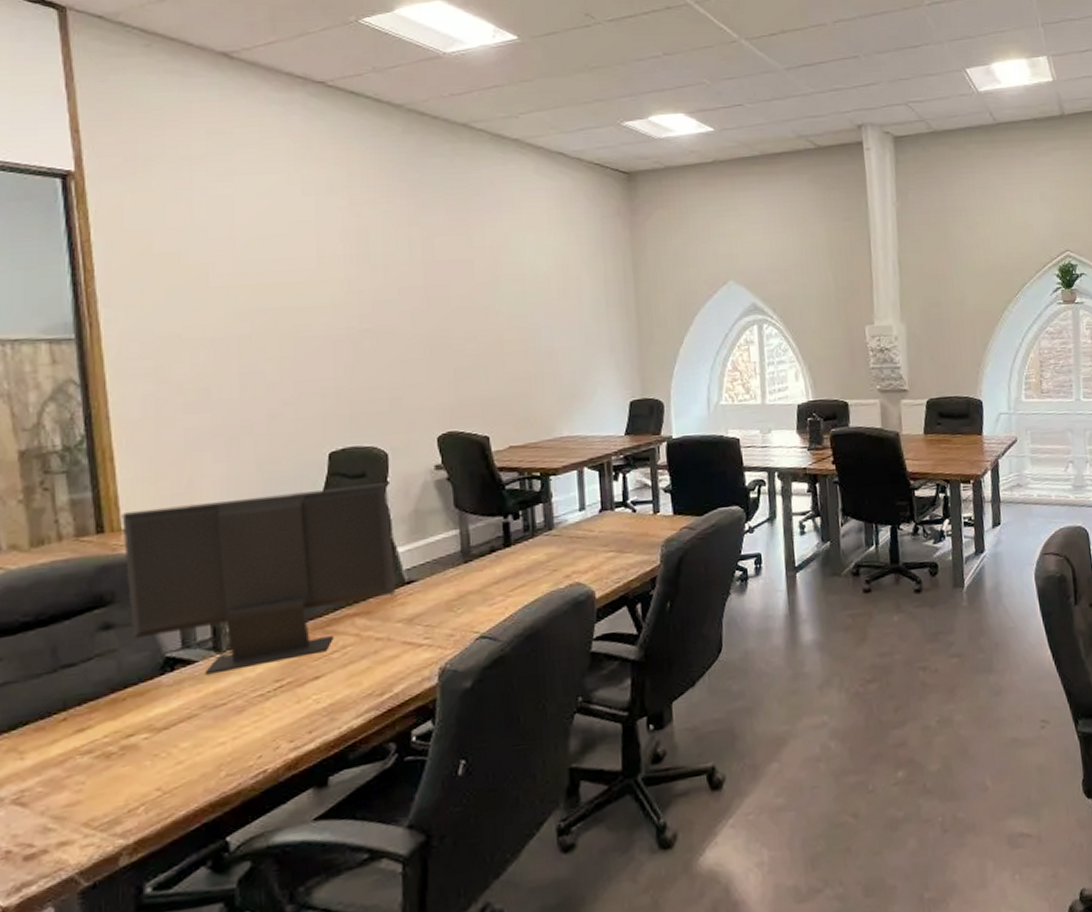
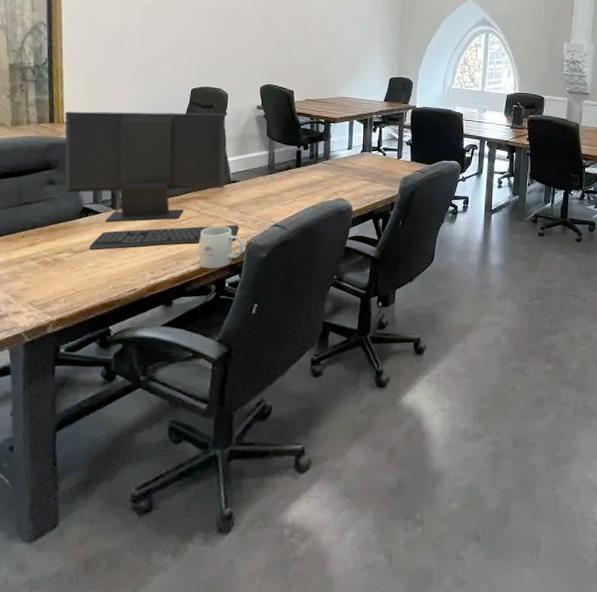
computer keyboard: none [181,645,425,723] -> present [89,224,239,250]
mug: none [362,650,435,721] -> present [198,226,244,269]

